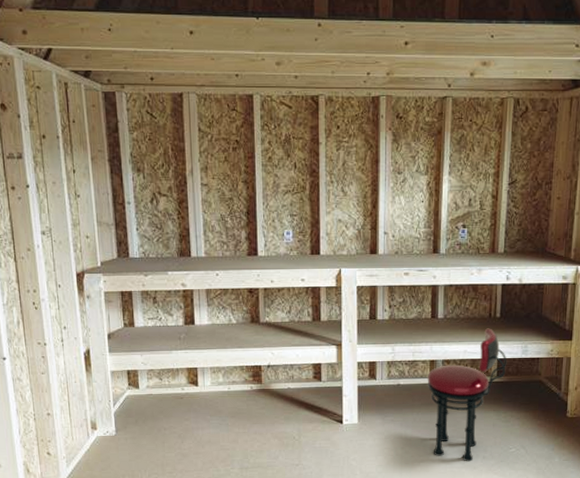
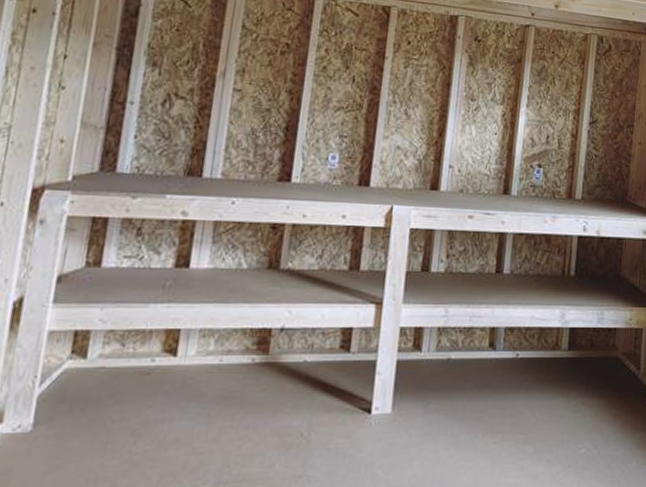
stool: present [427,328,507,462] -> none [484,289,581,468]

